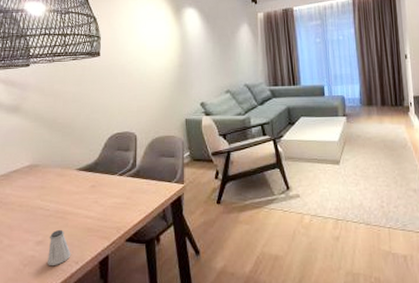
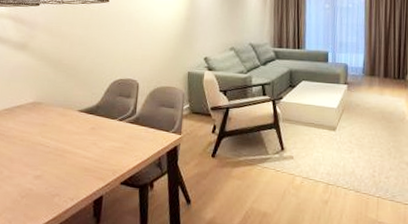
saltshaker: present [48,229,71,267] -> none [44,166,67,201]

